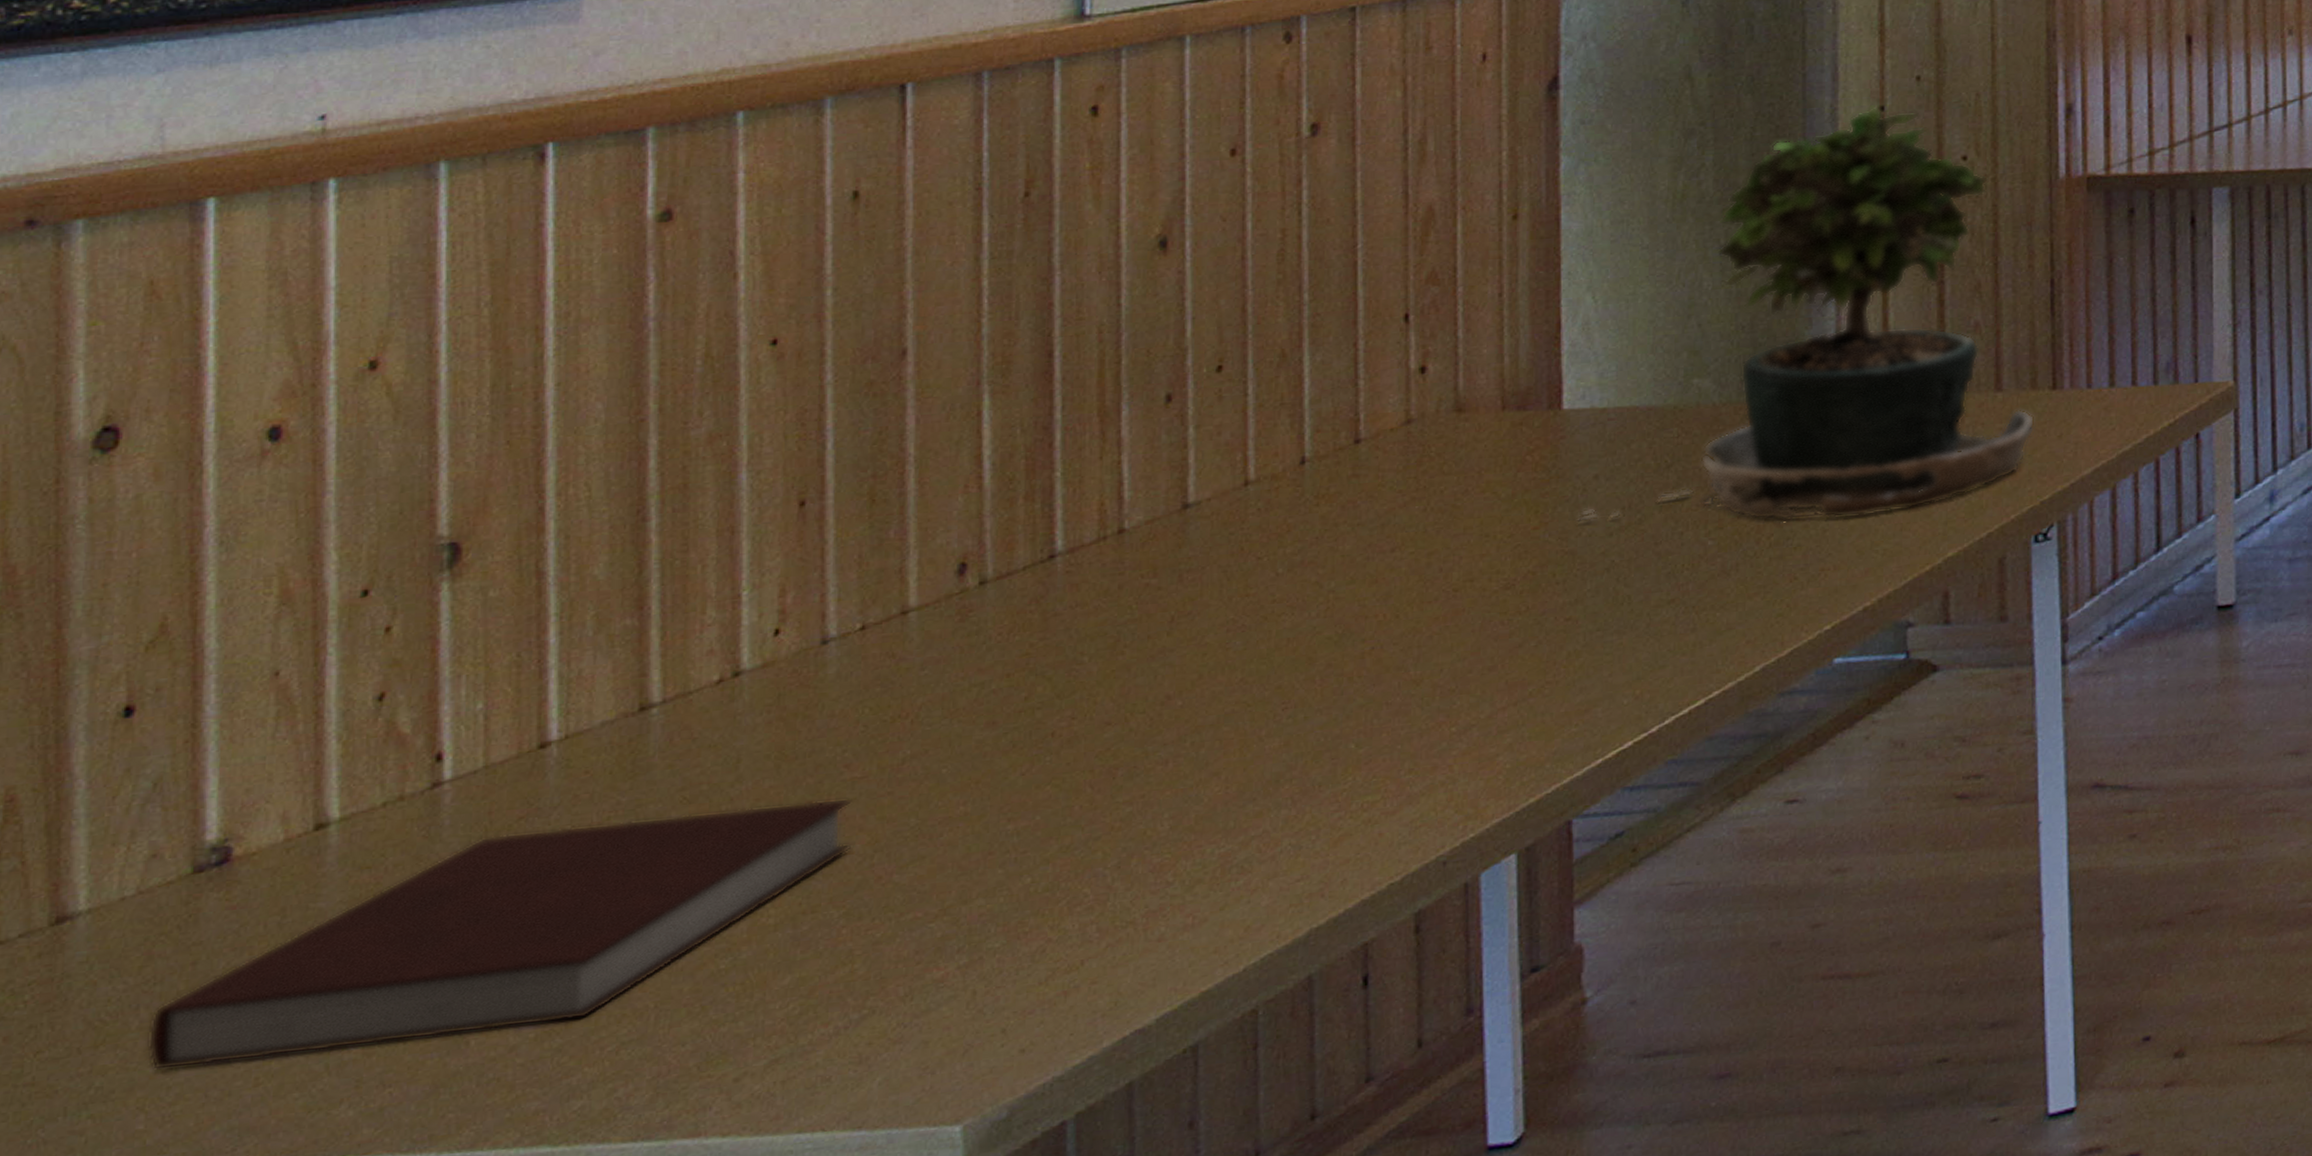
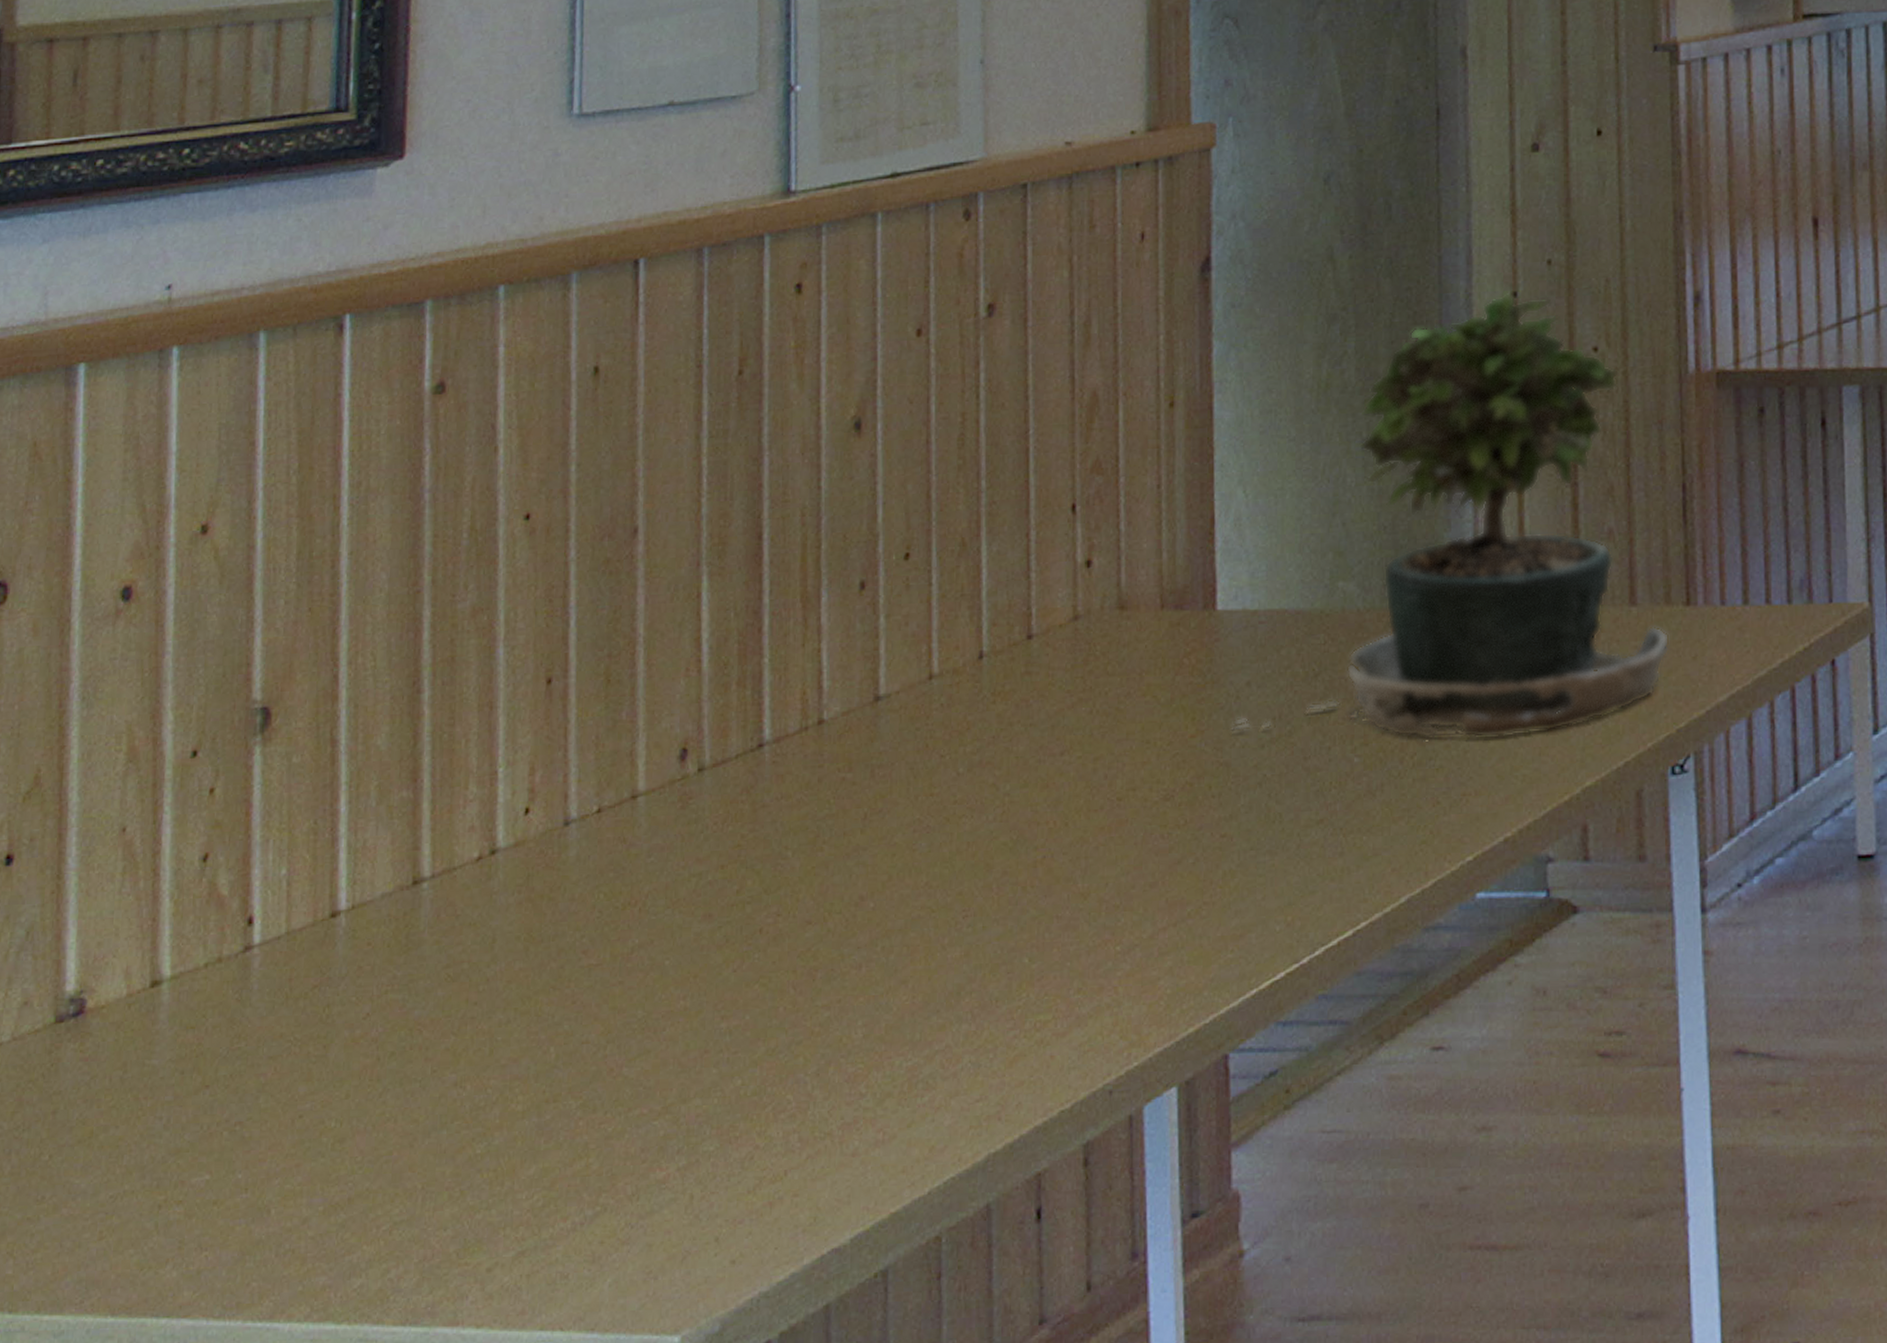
notebook: present [147,797,852,1071] -> none [16,985,589,1217]

